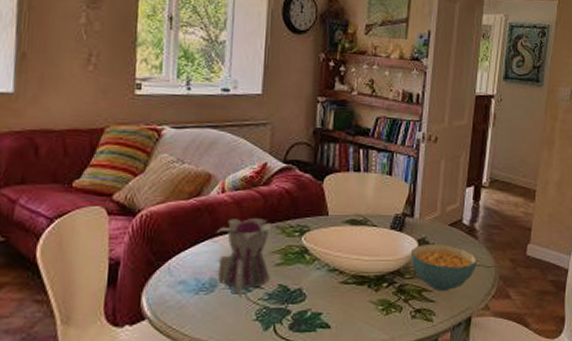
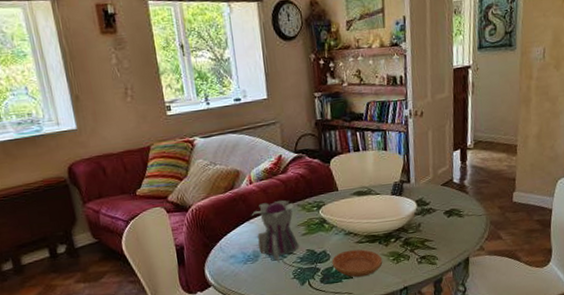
saucer: none [307,291,370,328] -> present [331,249,383,278]
cereal bowl: present [411,243,477,292] -> none [411,201,470,240]

